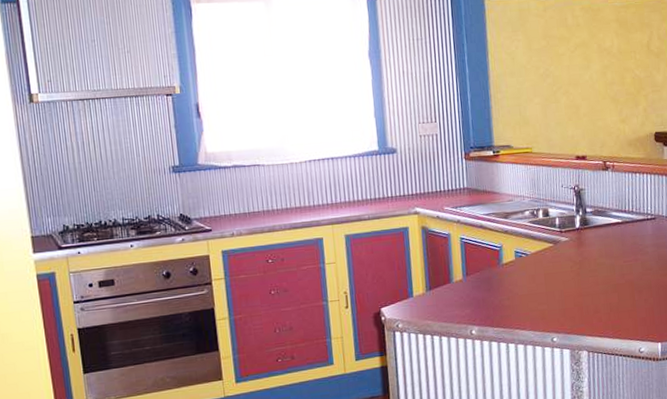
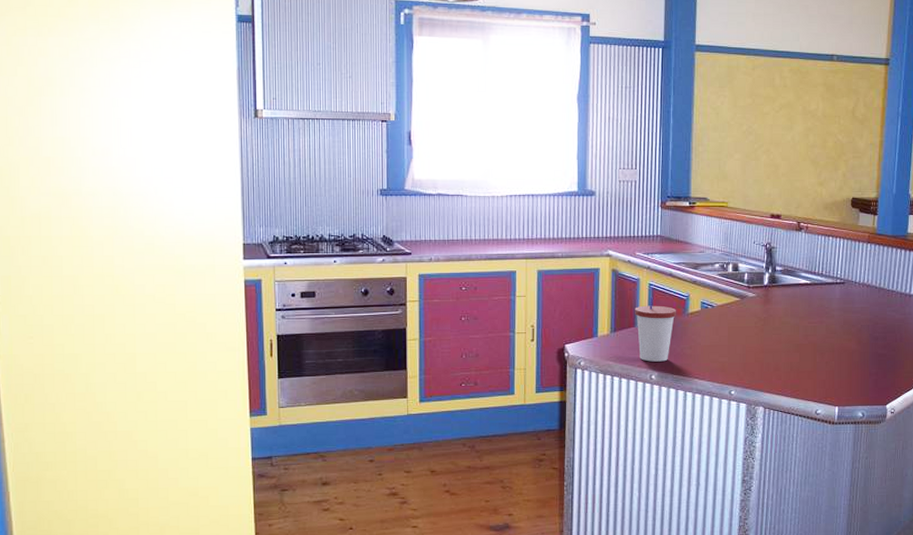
cup: none [448,250,492,317] -> present [635,296,677,362]

